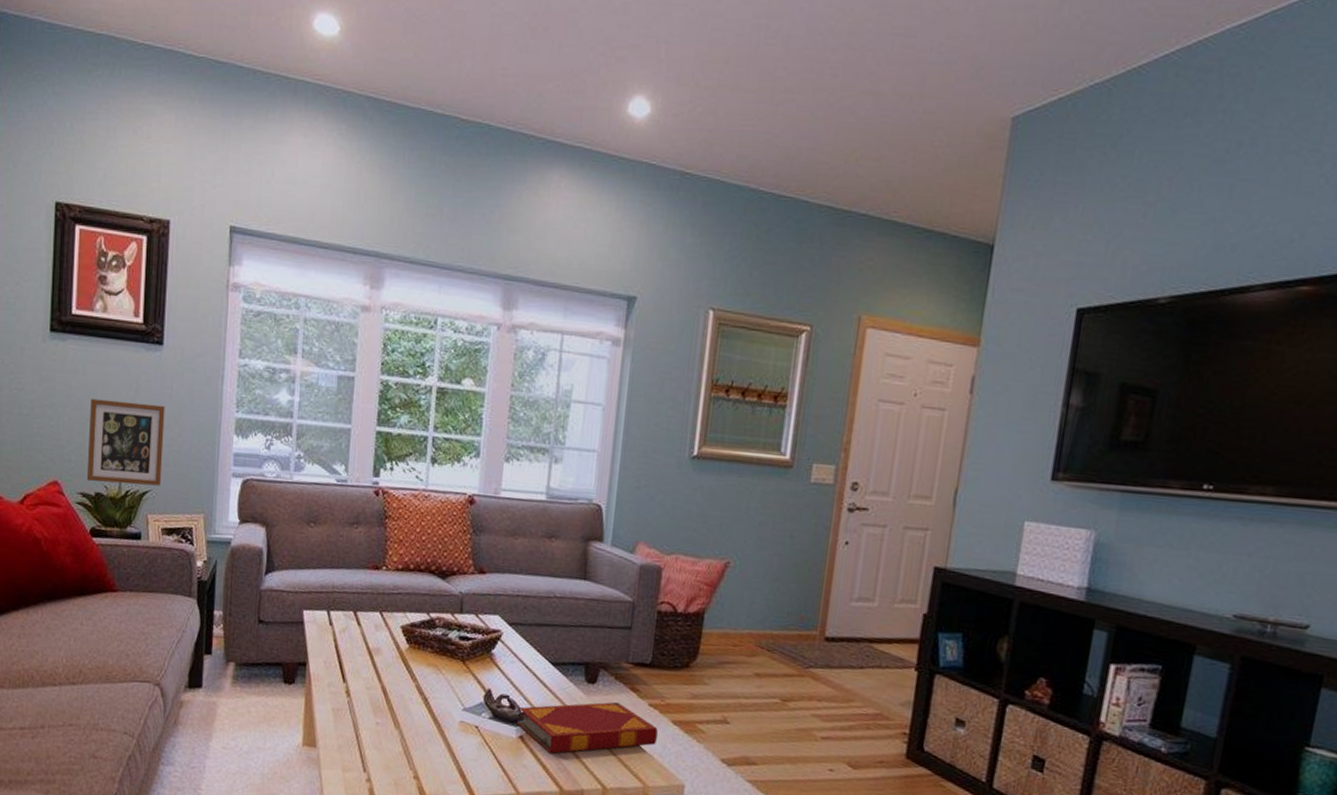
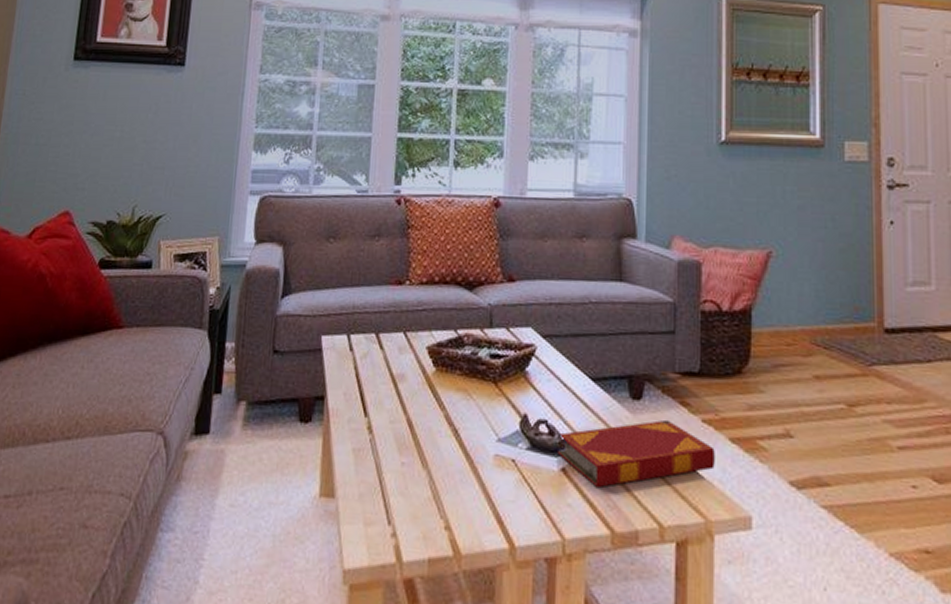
picture frame: present [86,398,165,486] -> none [99,123,184,210]

